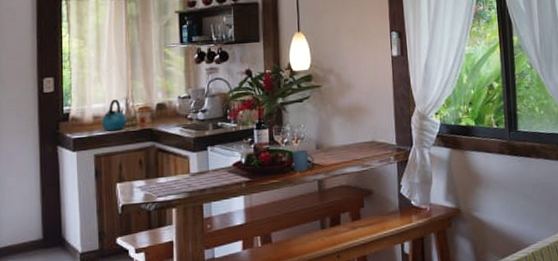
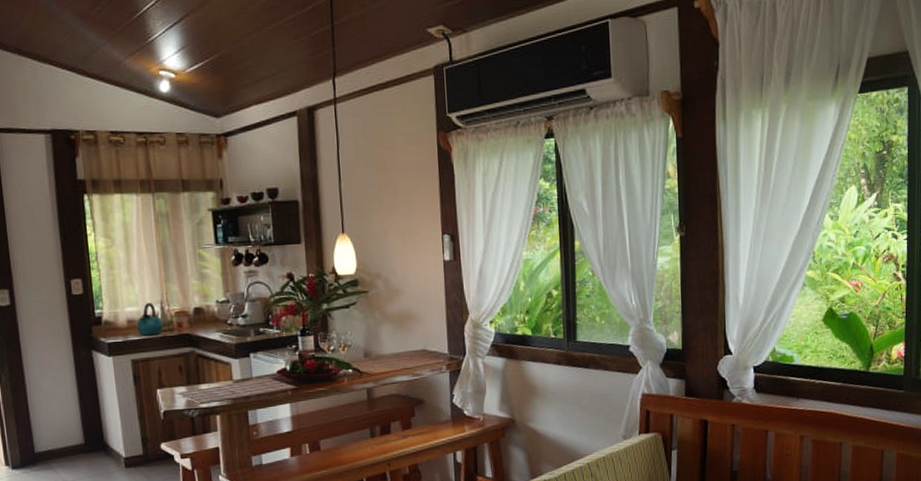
mug: present [292,150,314,172] -> none [339,358,363,380]

